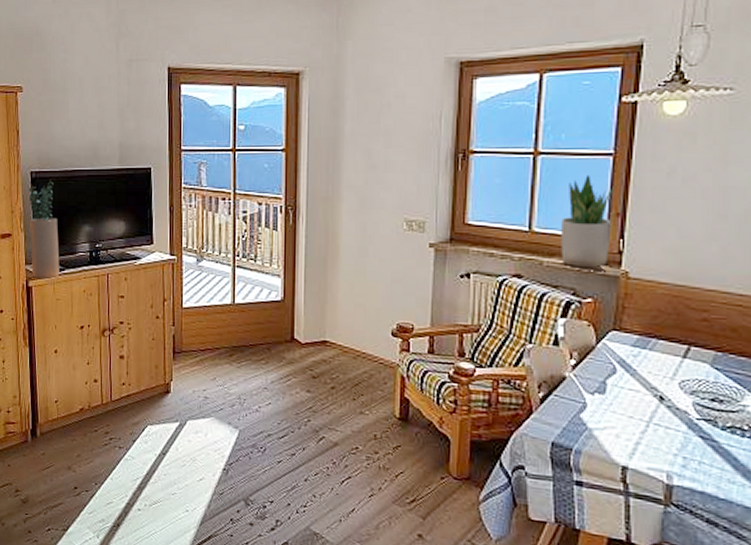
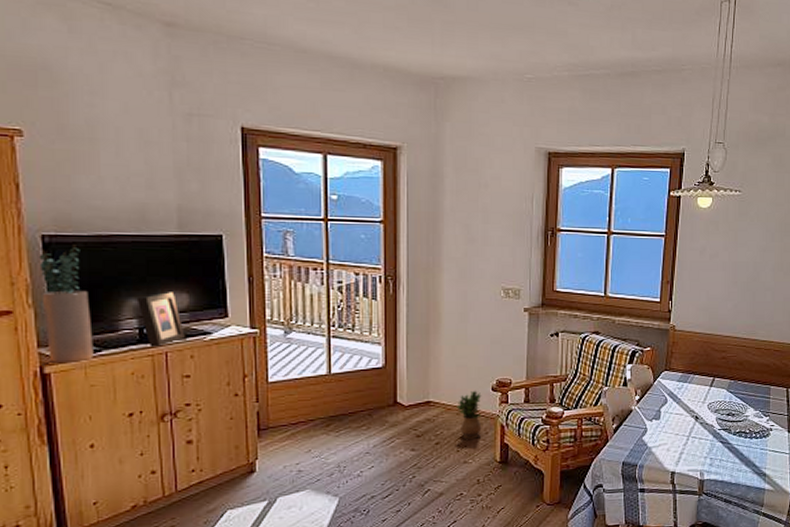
picture frame: none [89,220,121,269] -> present [136,292,185,347]
potted plant: none [353,333,381,388] -> present [456,390,482,439]
planter: present [561,174,616,267] -> none [628,251,666,323]

